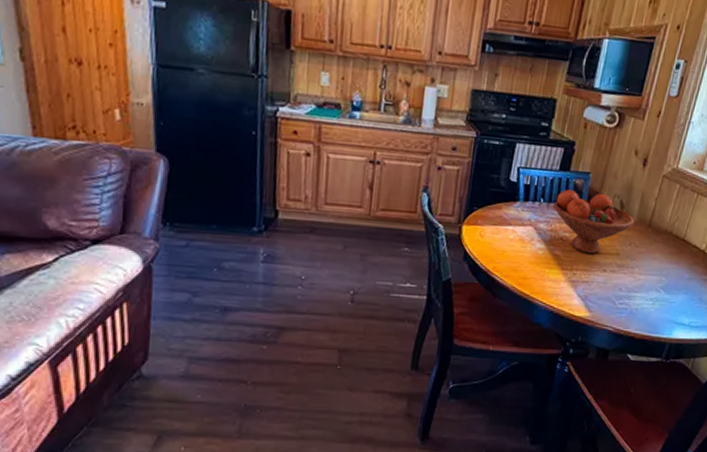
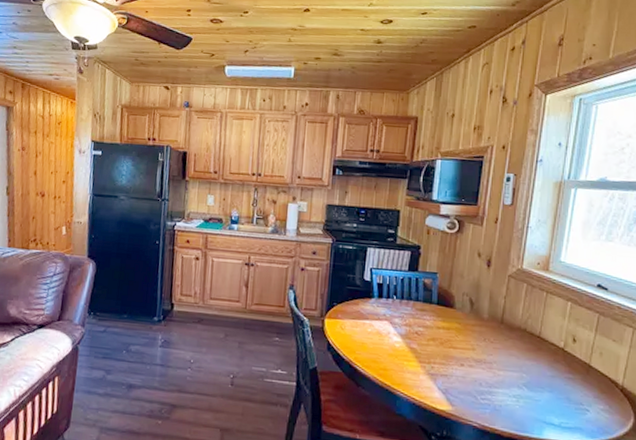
fruit bowl: present [553,189,634,254] -> none [406,288,486,349]

